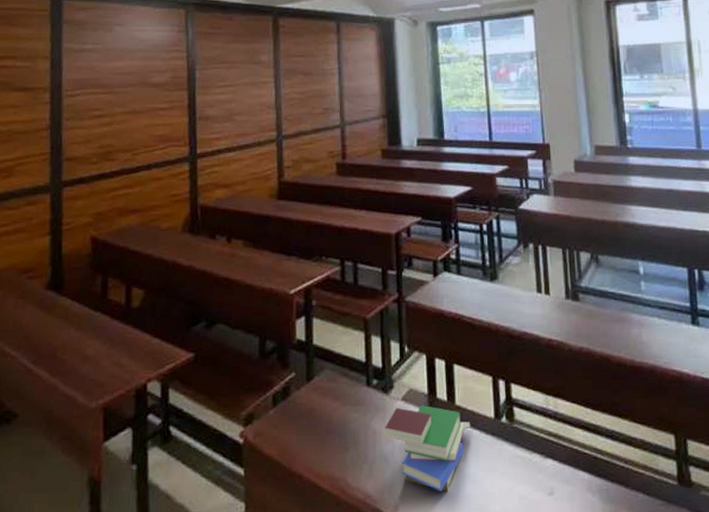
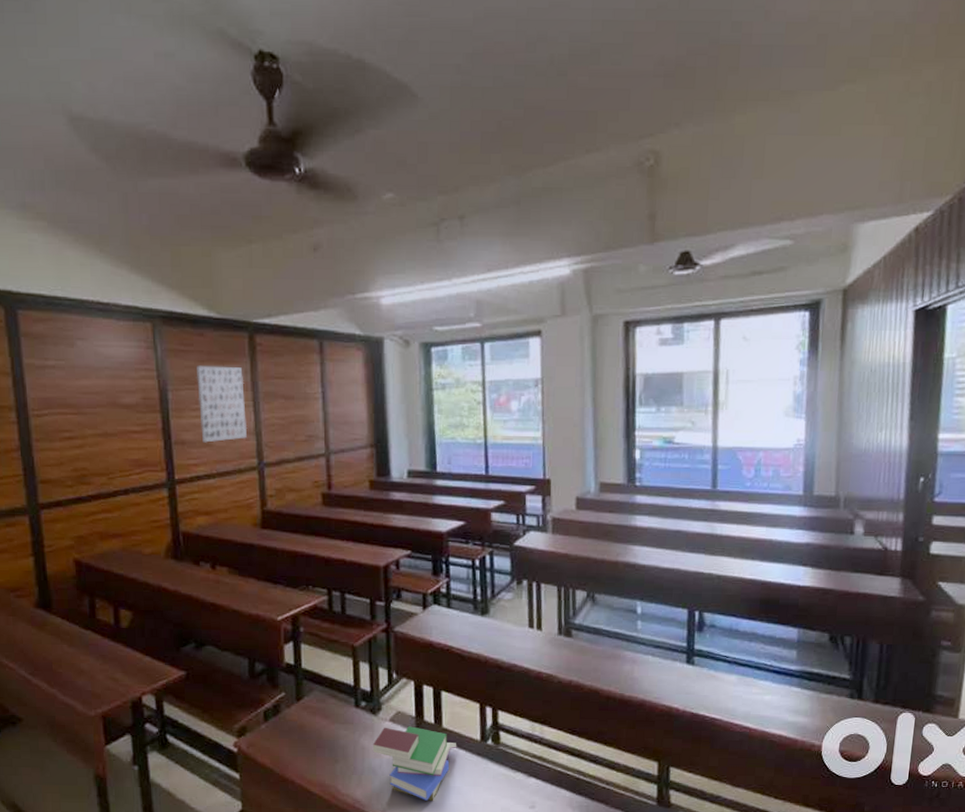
wall art: none [223,46,269,118] -> present [196,365,248,443]

